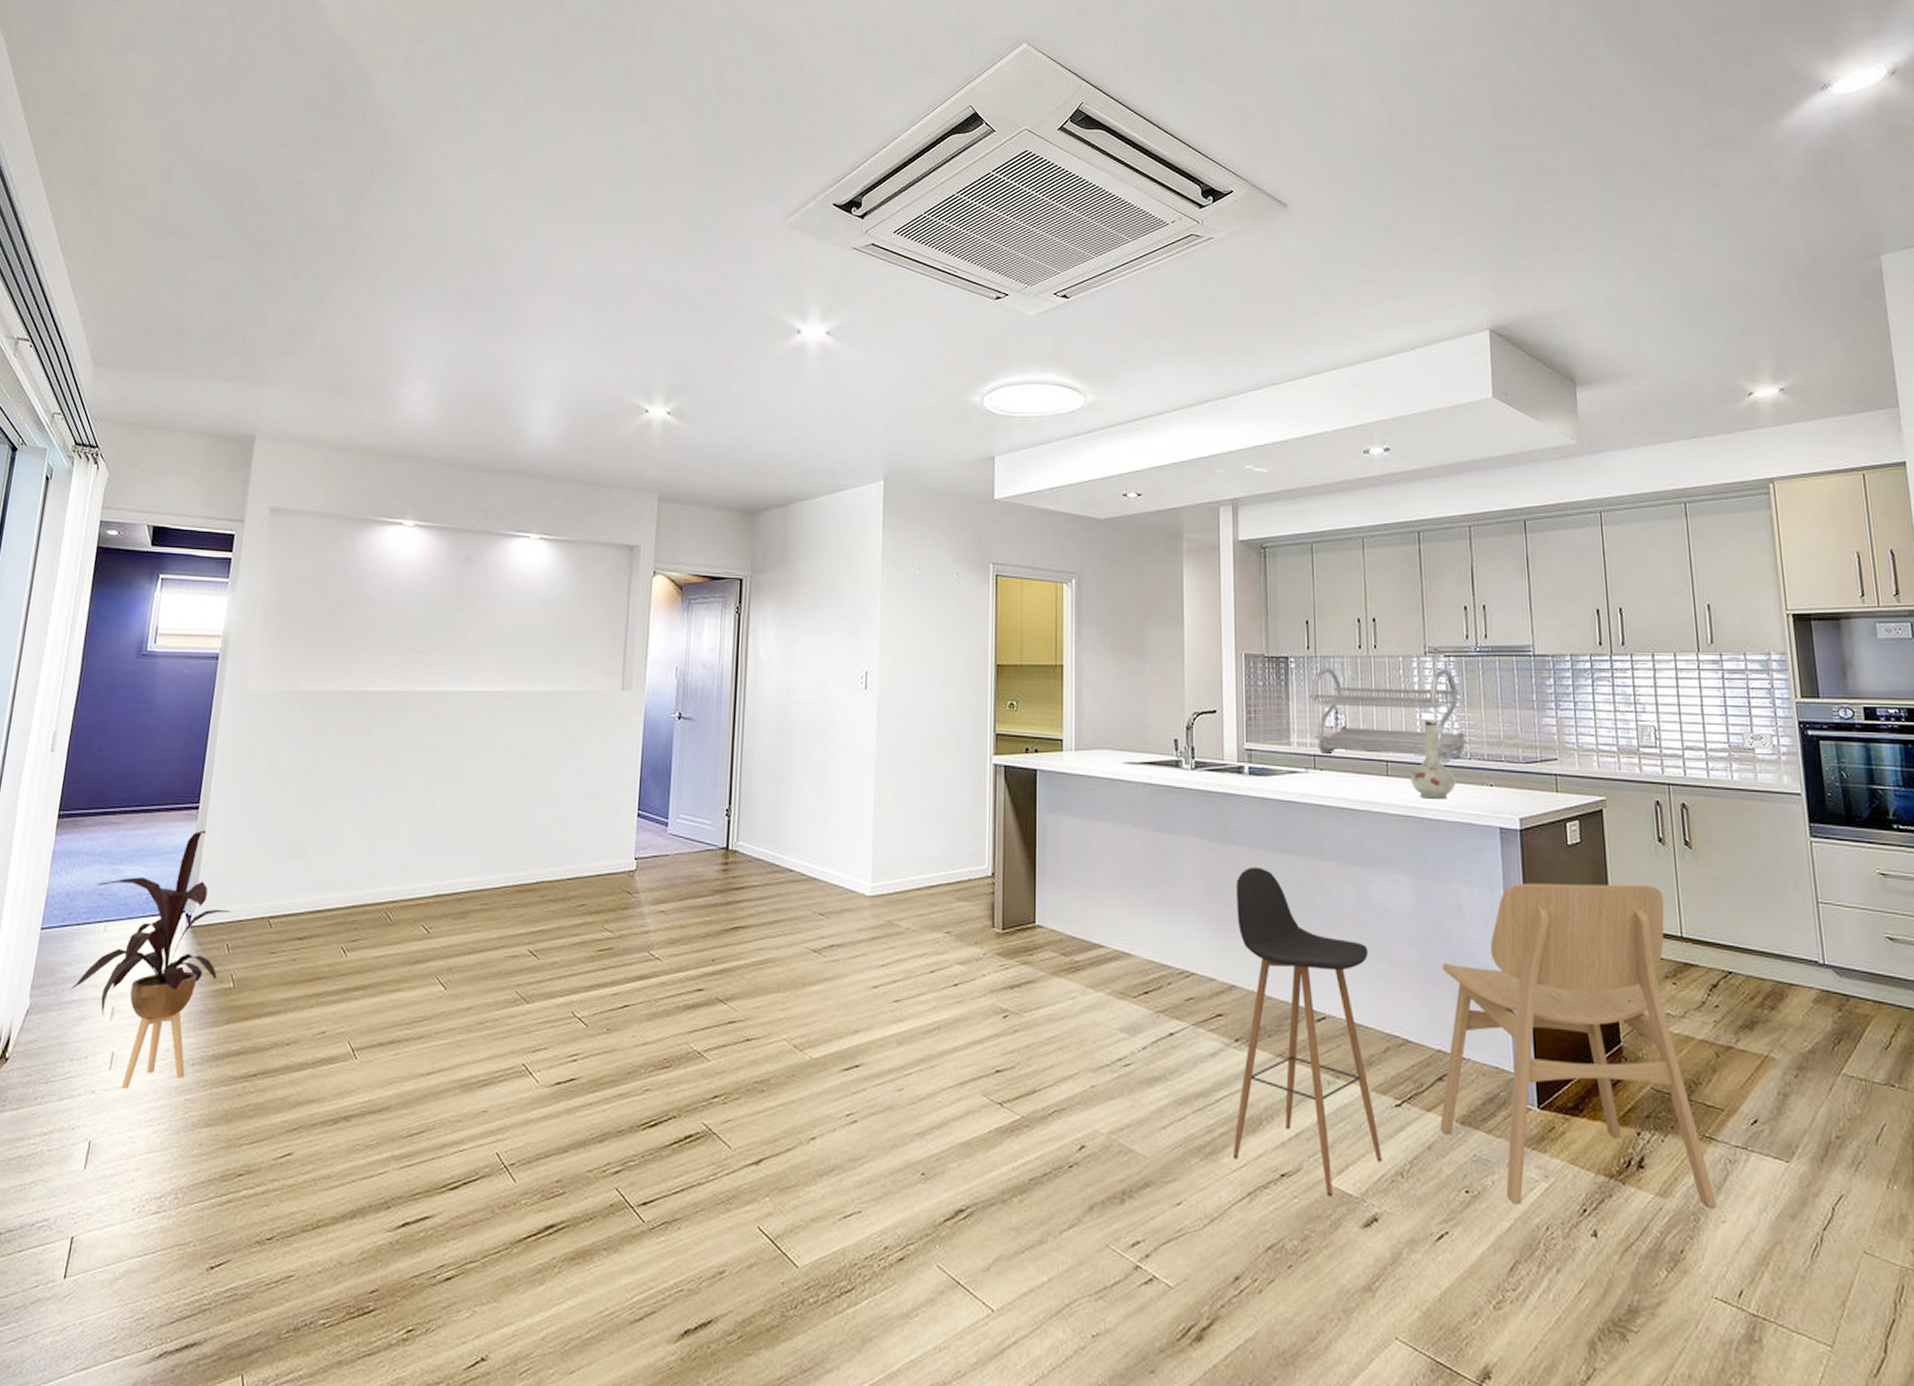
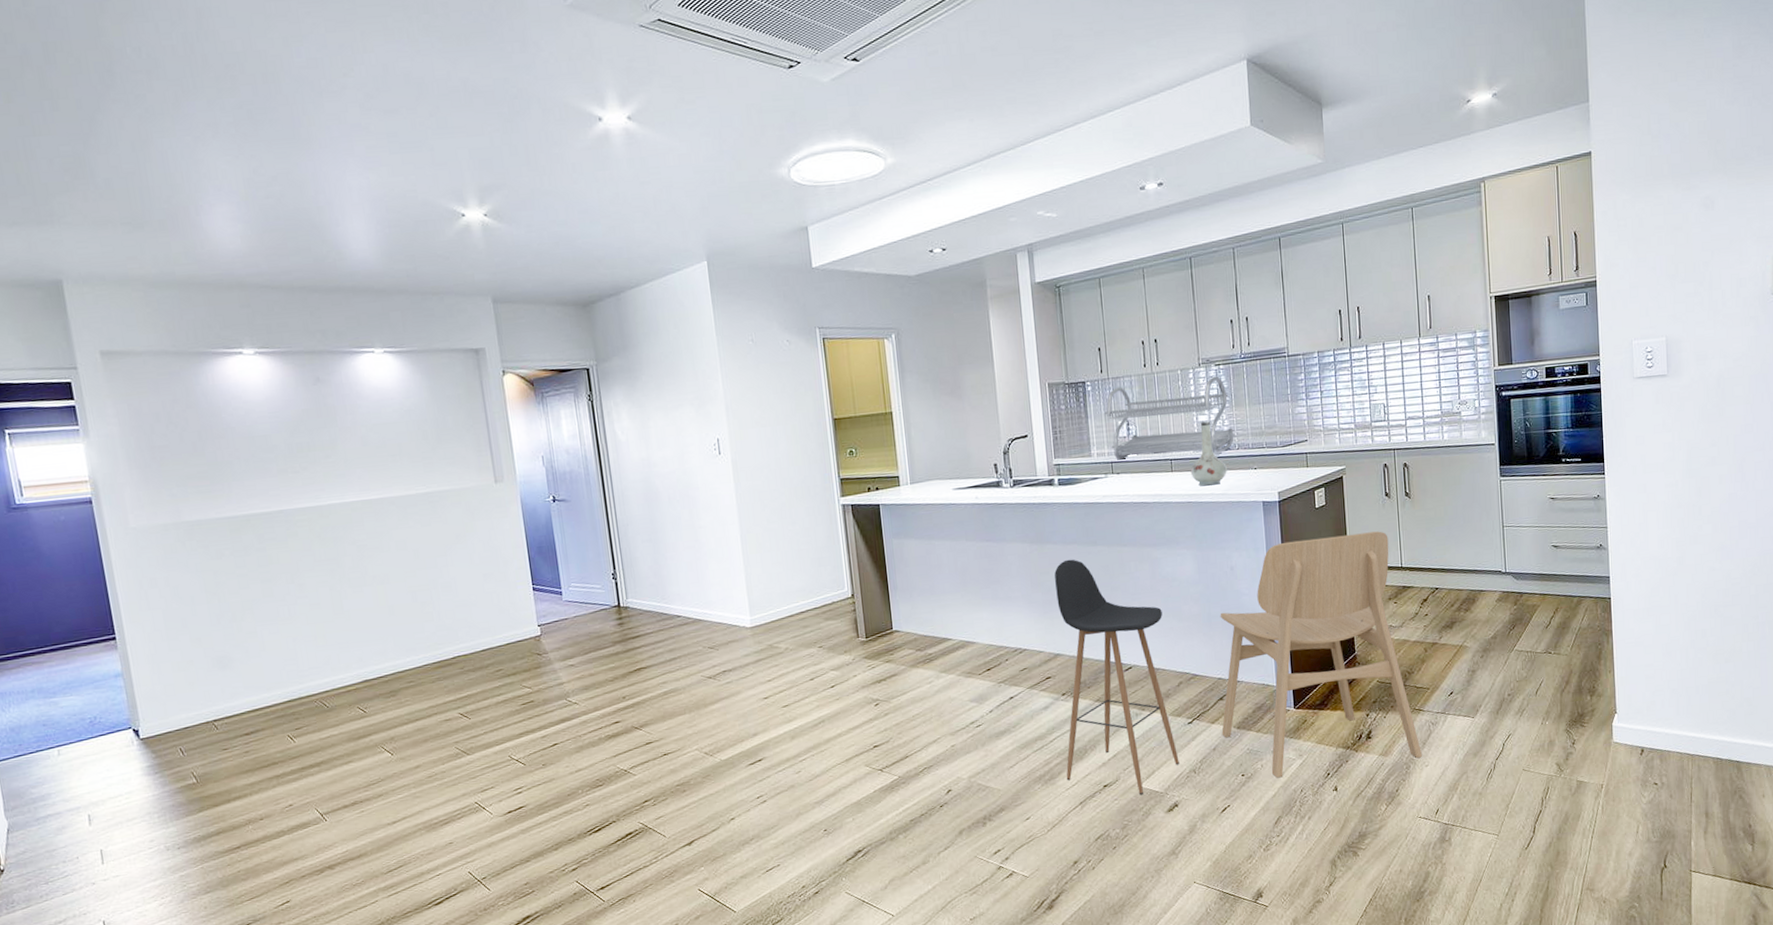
house plant: present [71,830,231,1090] -> none [38,656,179,878]

